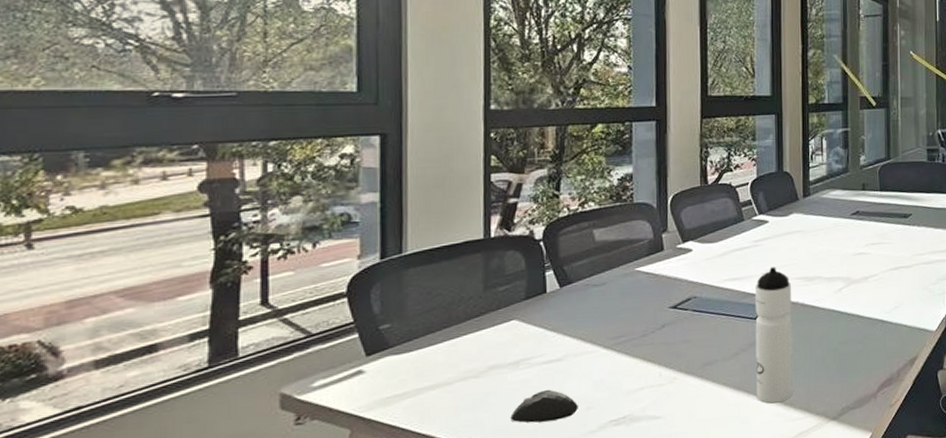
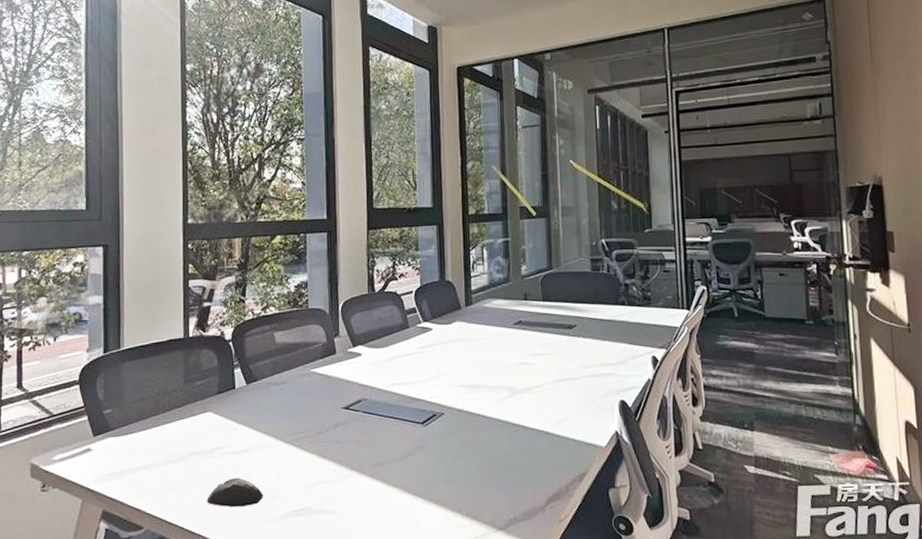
water bottle: present [754,267,793,404] -> none [420,373,460,508]

